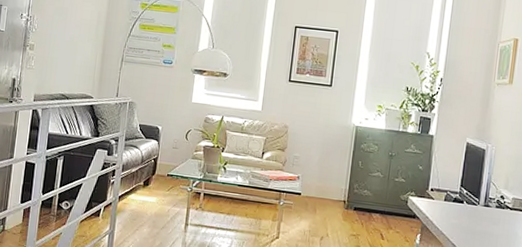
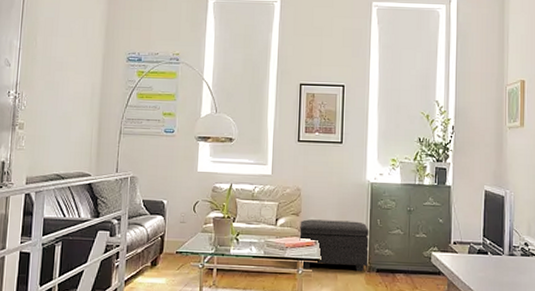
footstool: none [283,155,351,209] -> present [299,219,369,272]

